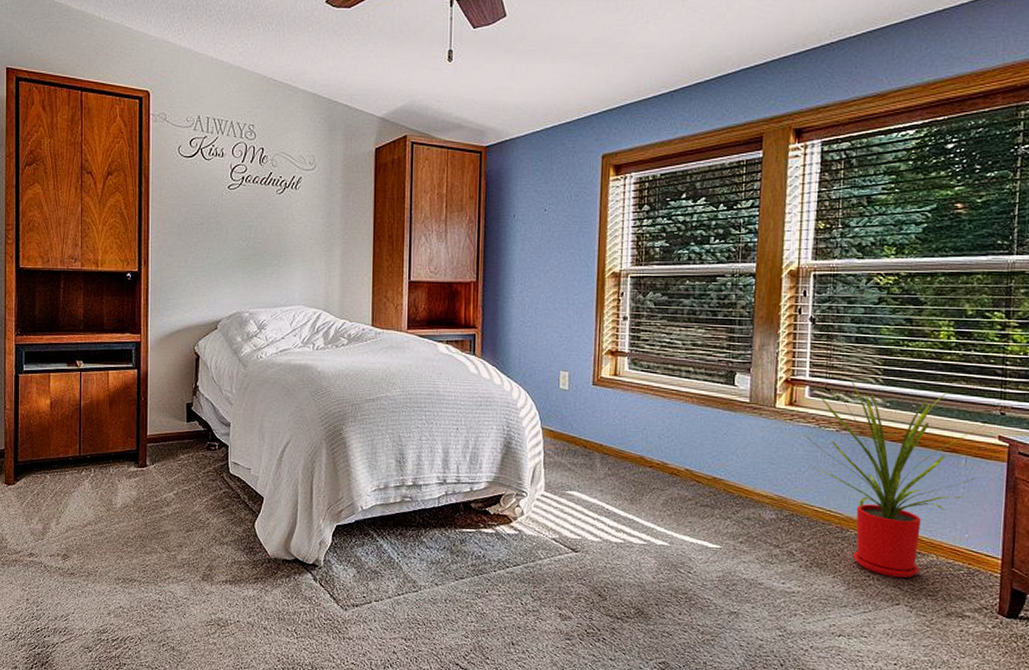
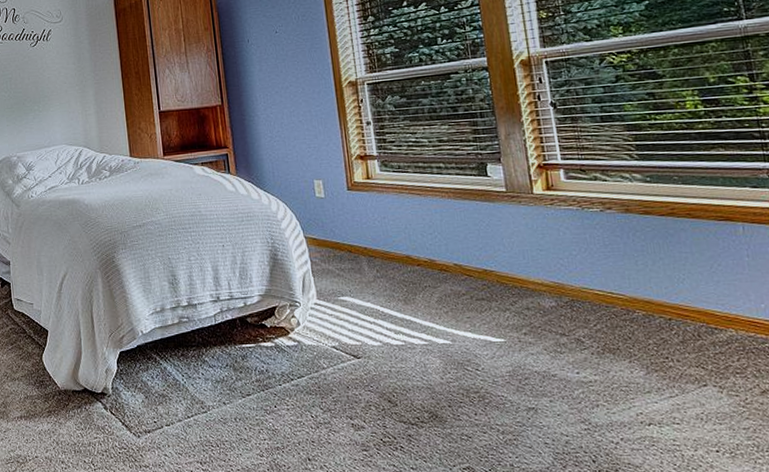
house plant: present [805,381,990,579] -> none [570,160,760,357]

